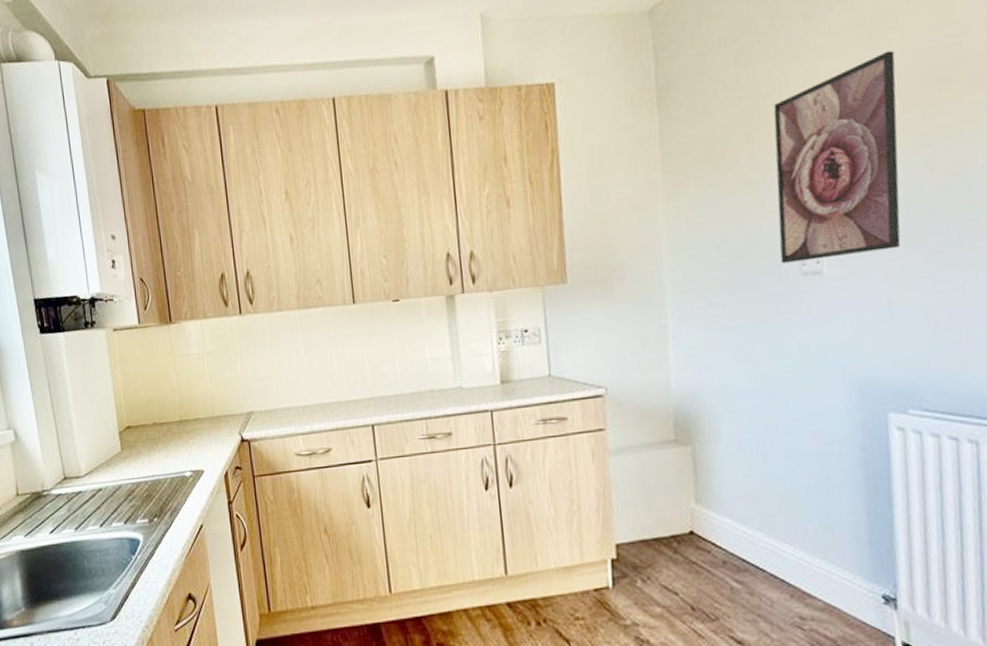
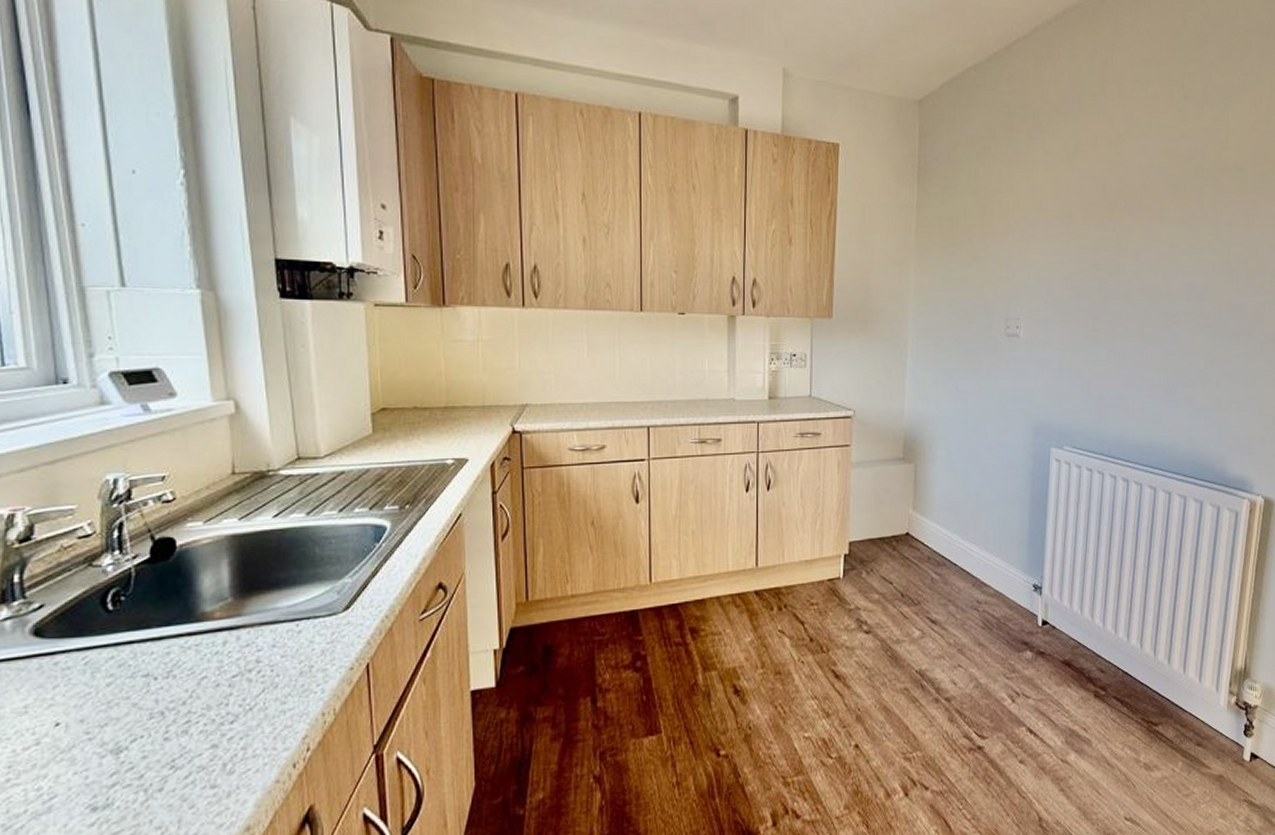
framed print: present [773,50,901,264] -> none [993,174,1083,325]

